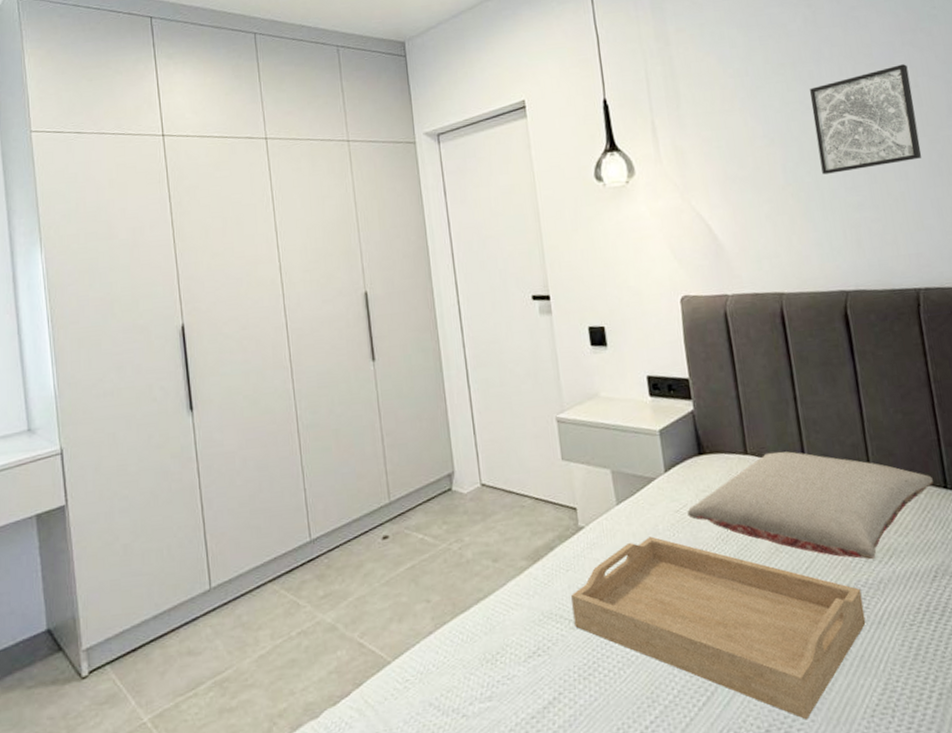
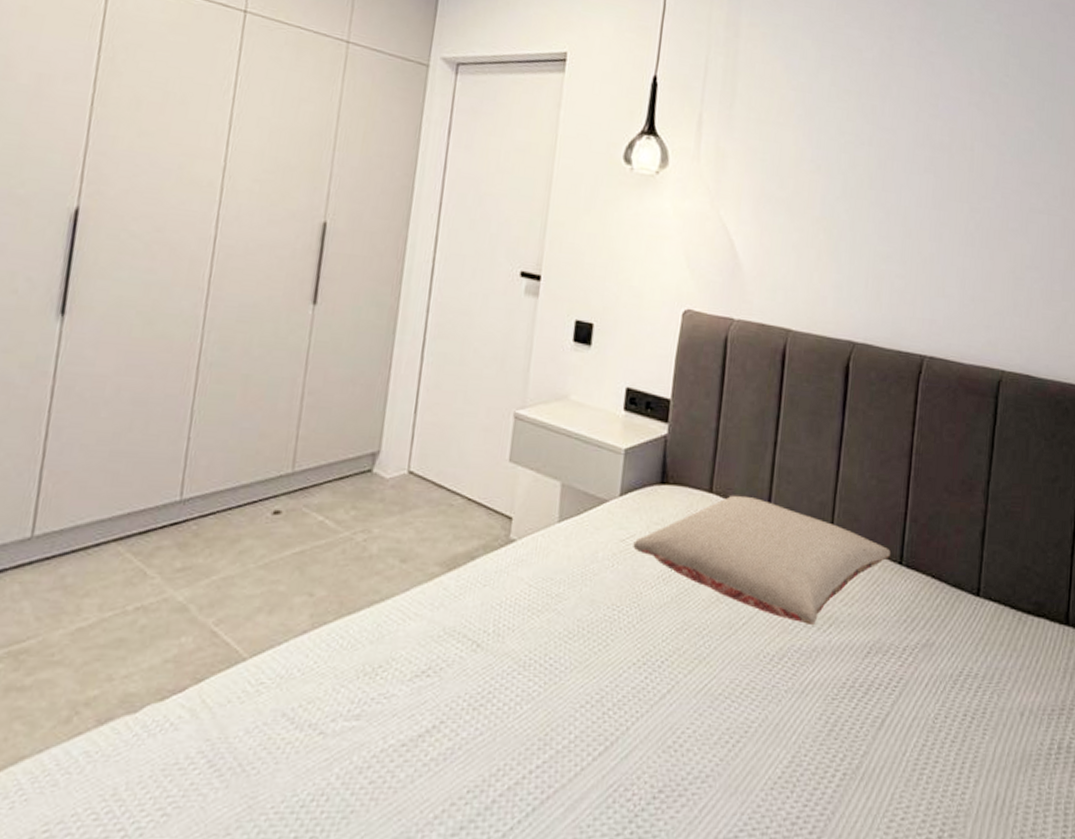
serving tray: present [571,536,866,720] -> none [477,563,793,785]
wall art: present [810,64,922,175] -> none [860,123,968,224]

